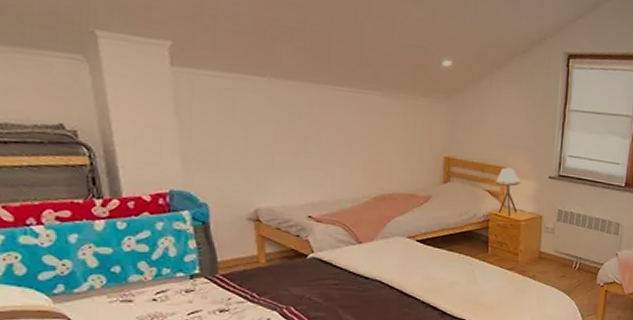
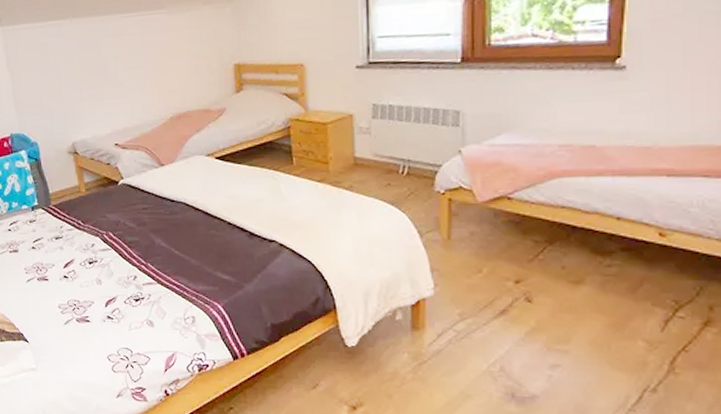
table lamp: present [494,167,521,217] -> none [291,63,322,121]

